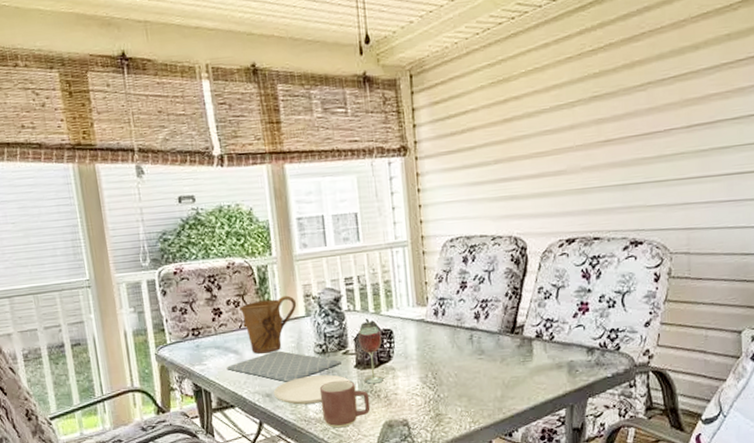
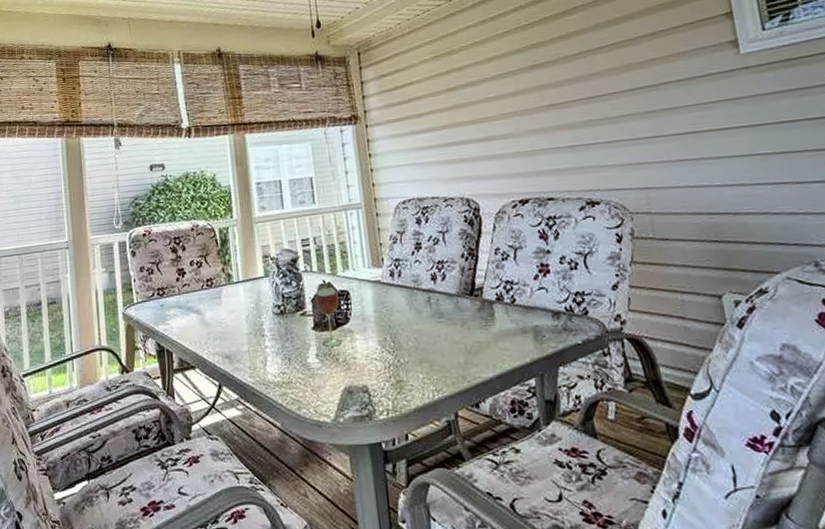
placemat: present [226,350,341,382] -> none [188,311,299,343]
pitcher: present [239,295,297,354] -> none [202,256,256,314]
plate: present [273,374,350,405] -> none [232,336,308,367]
mug: present [319,380,371,428] -> none [278,342,329,393]

